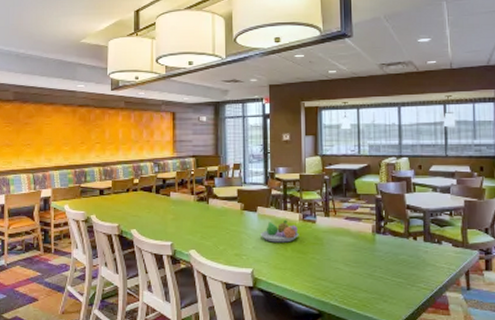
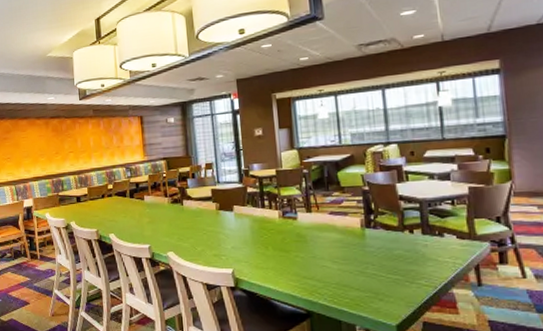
fruit bowl: present [261,220,299,243] -> none [239,217,280,242]

